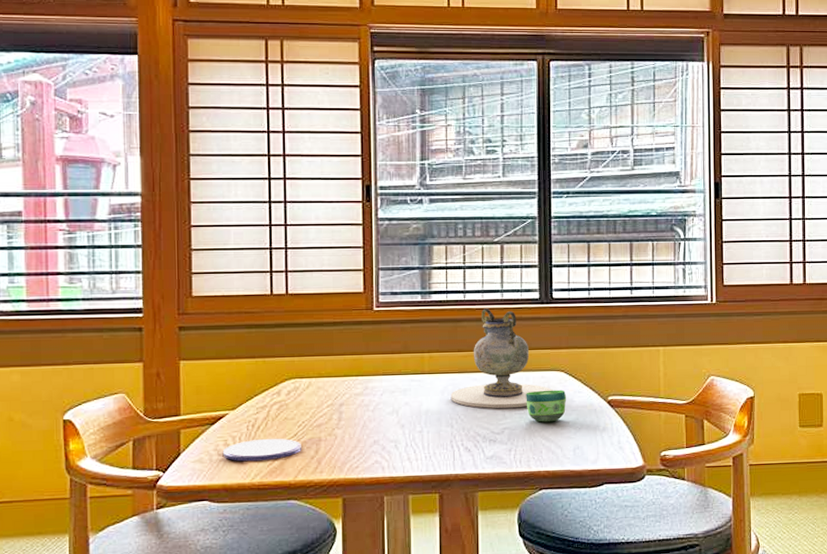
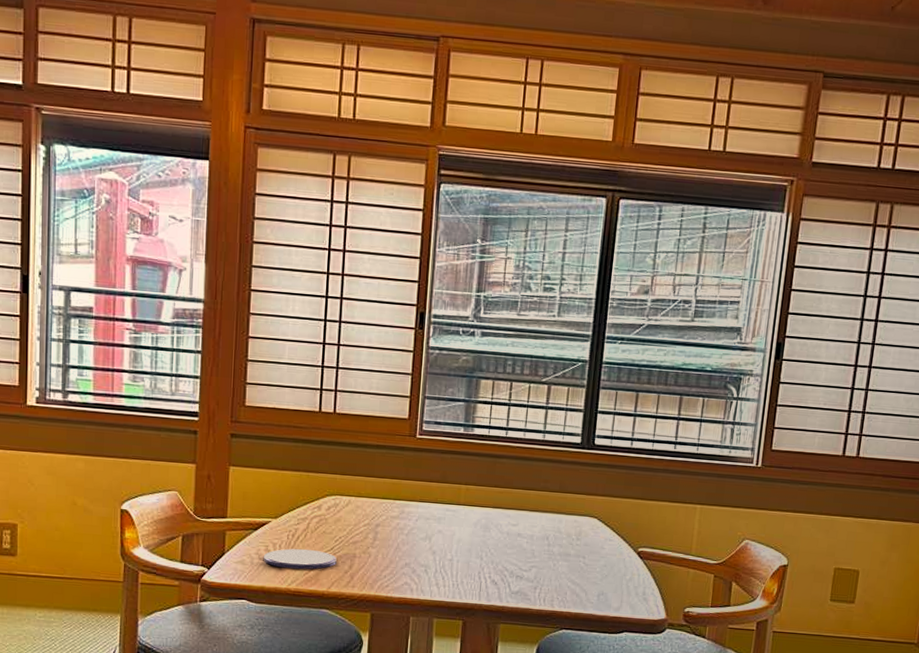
decorative vase: present [450,308,553,408] -> none [482,447,584,548]
cup: present [526,389,567,422] -> none [556,534,597,566]

